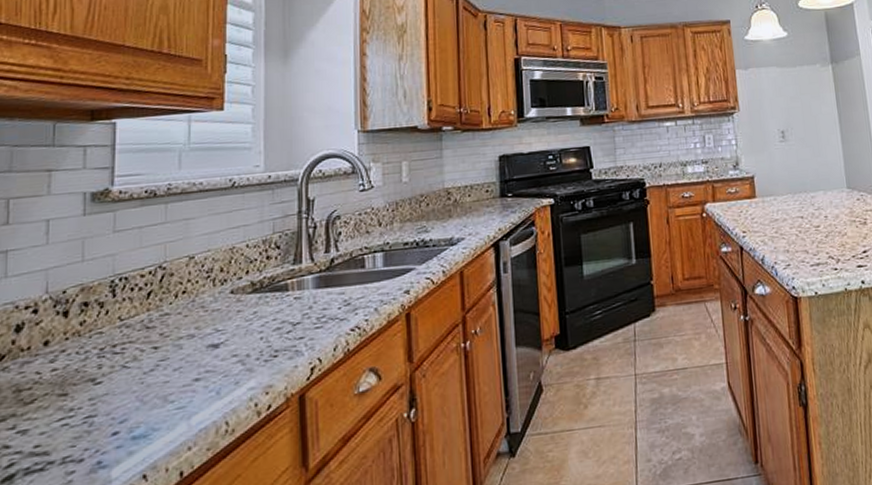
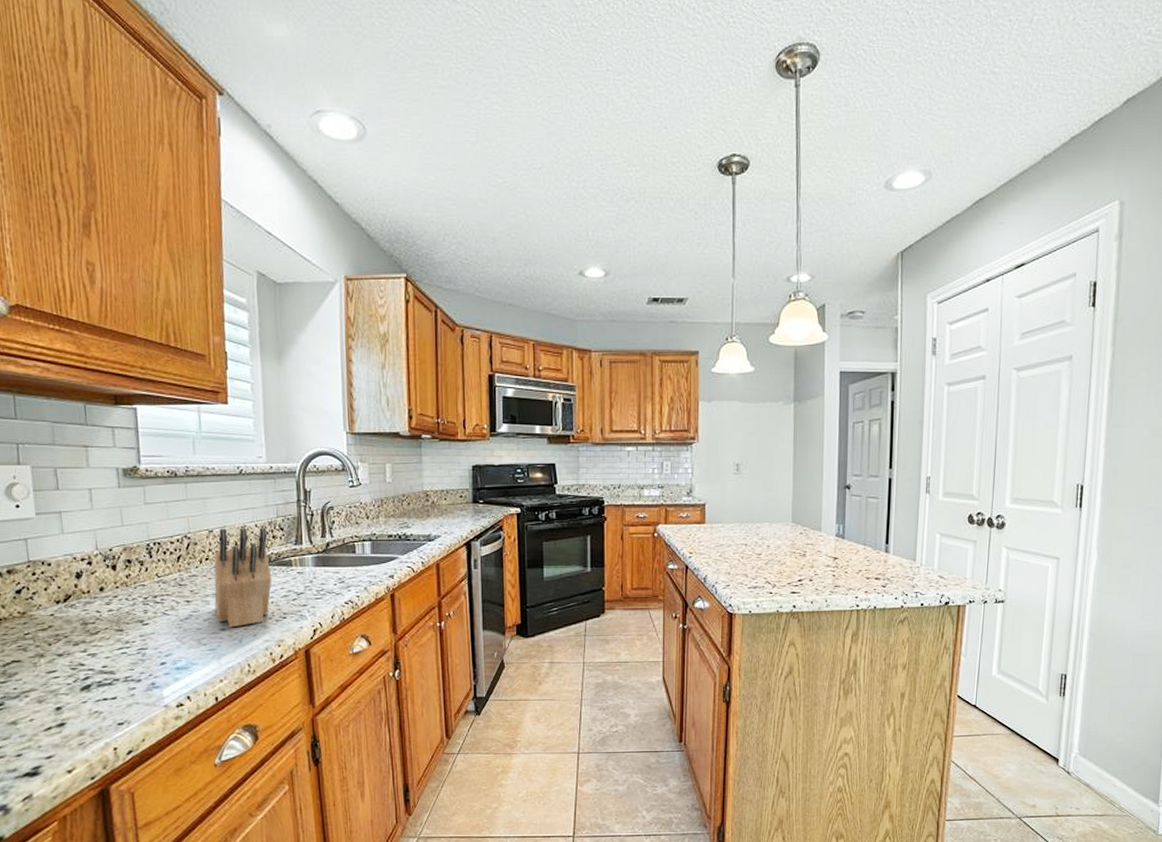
knife block: none [189,247,263,376] -> present [214,527,272,628]

